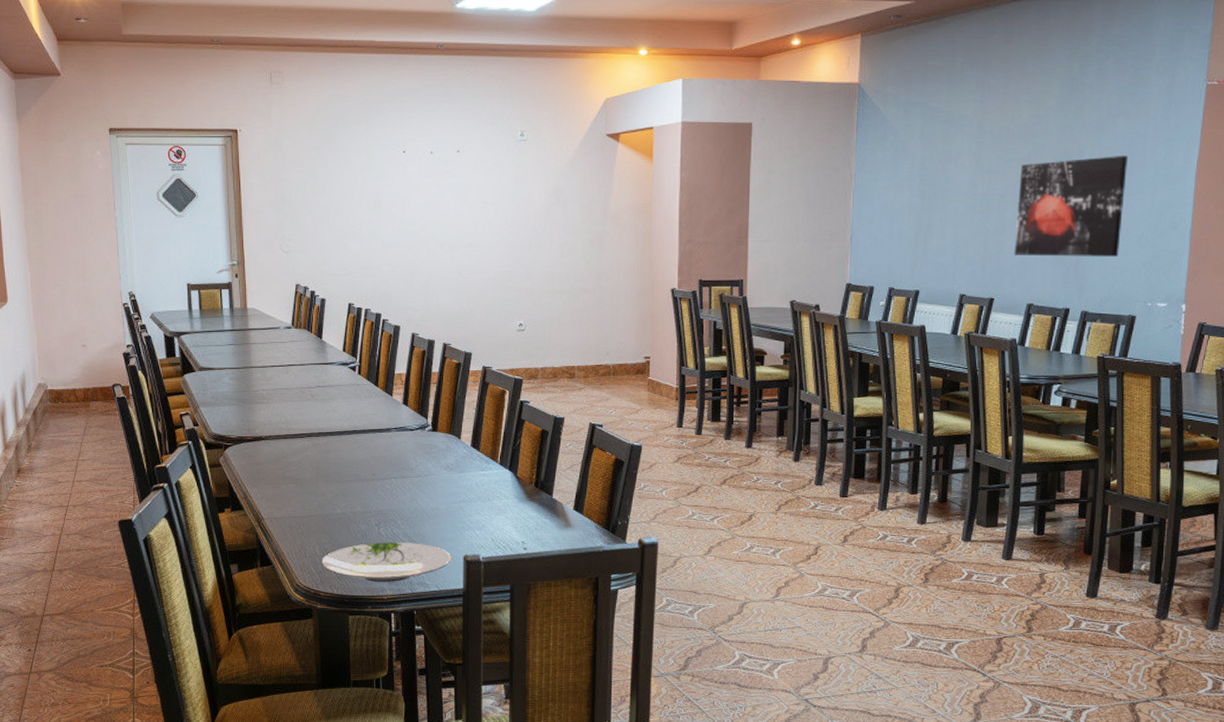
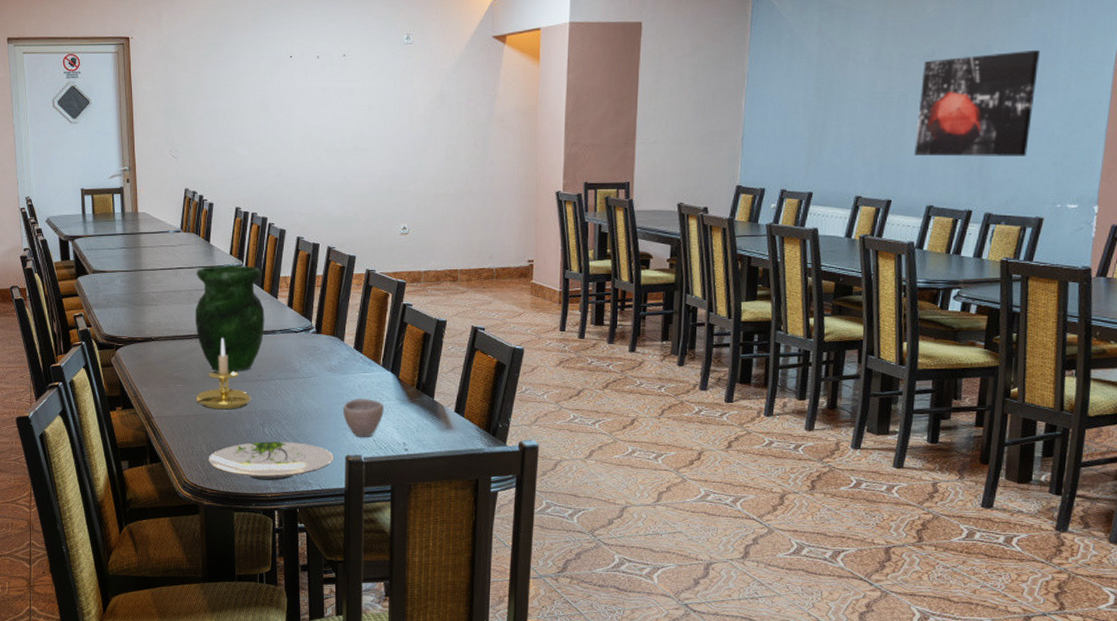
vase: none [307,362,379,471] -> present [195,265,265,372]
candle holder: none [308,436,367,510] -> present [196,337,252,410]
cup: none [461,496,502,536] -> present [343,398,384,437]

